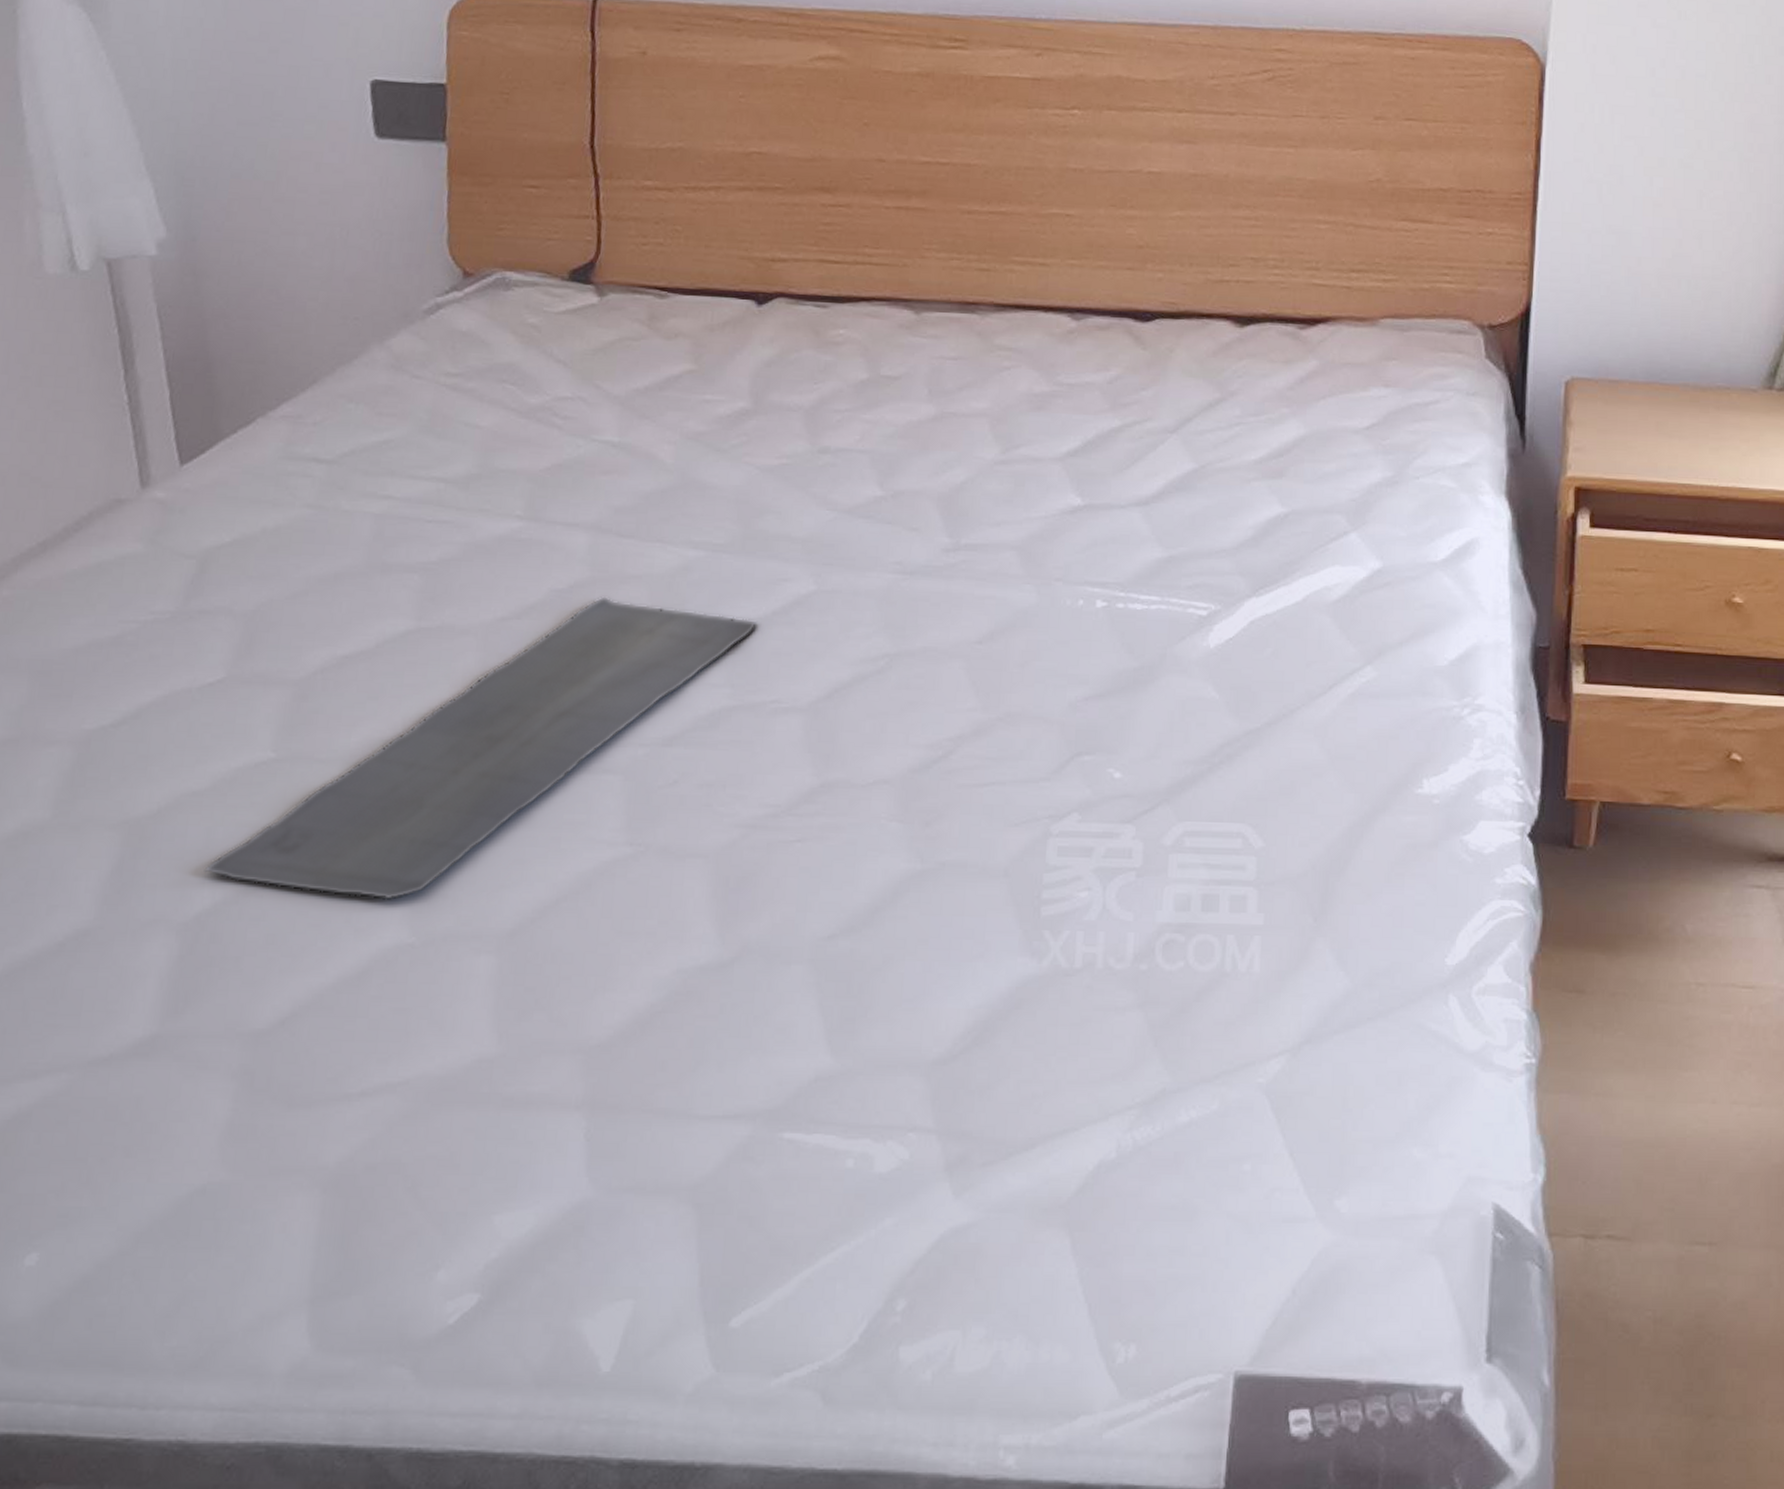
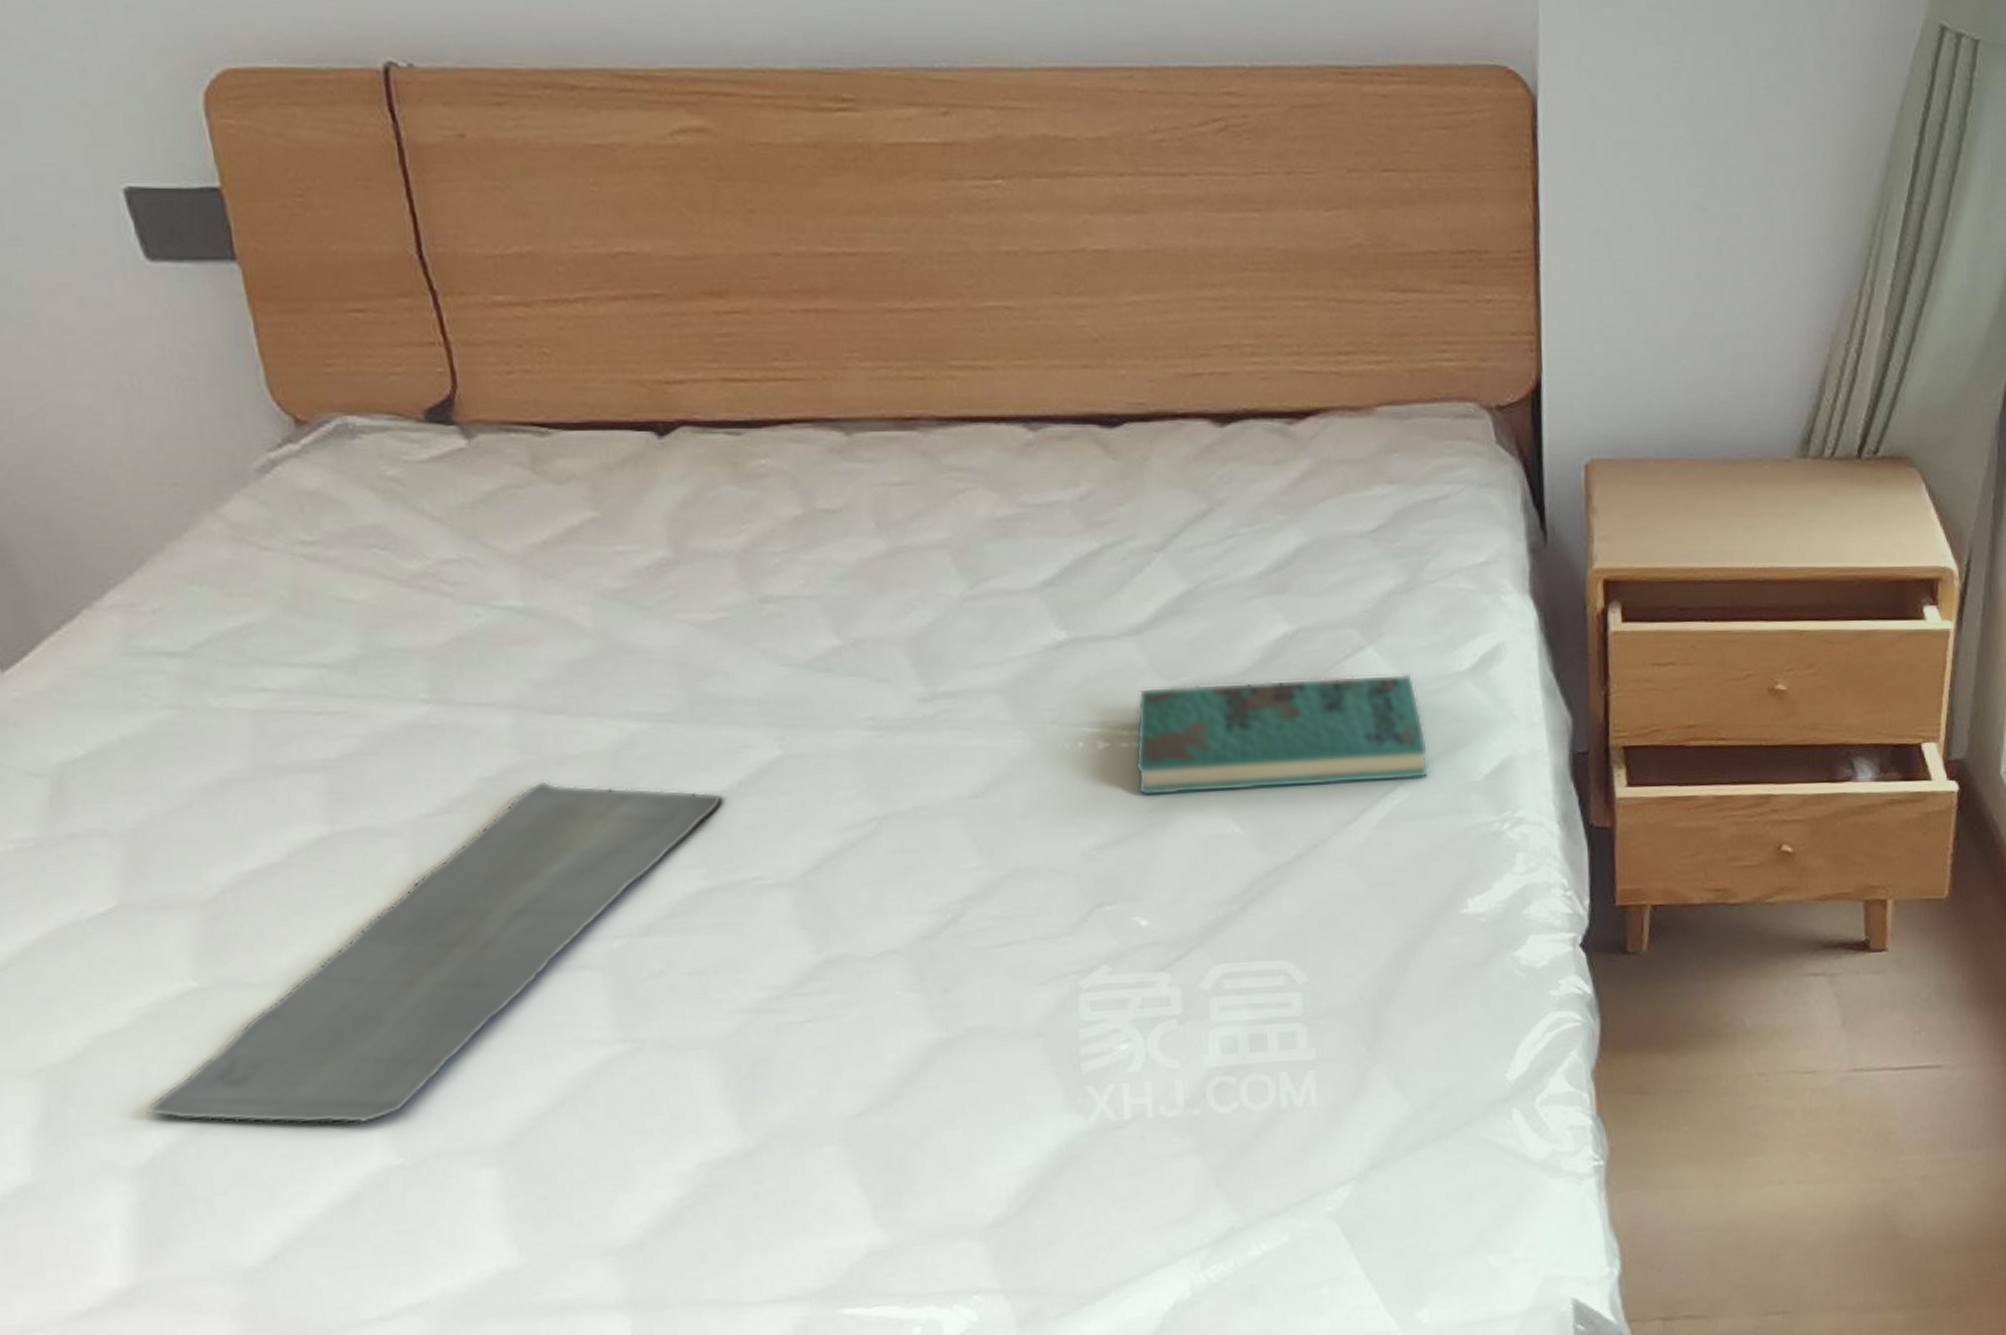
book: none [1128,554,1399,660] -> present [1135,674,1429,797]

